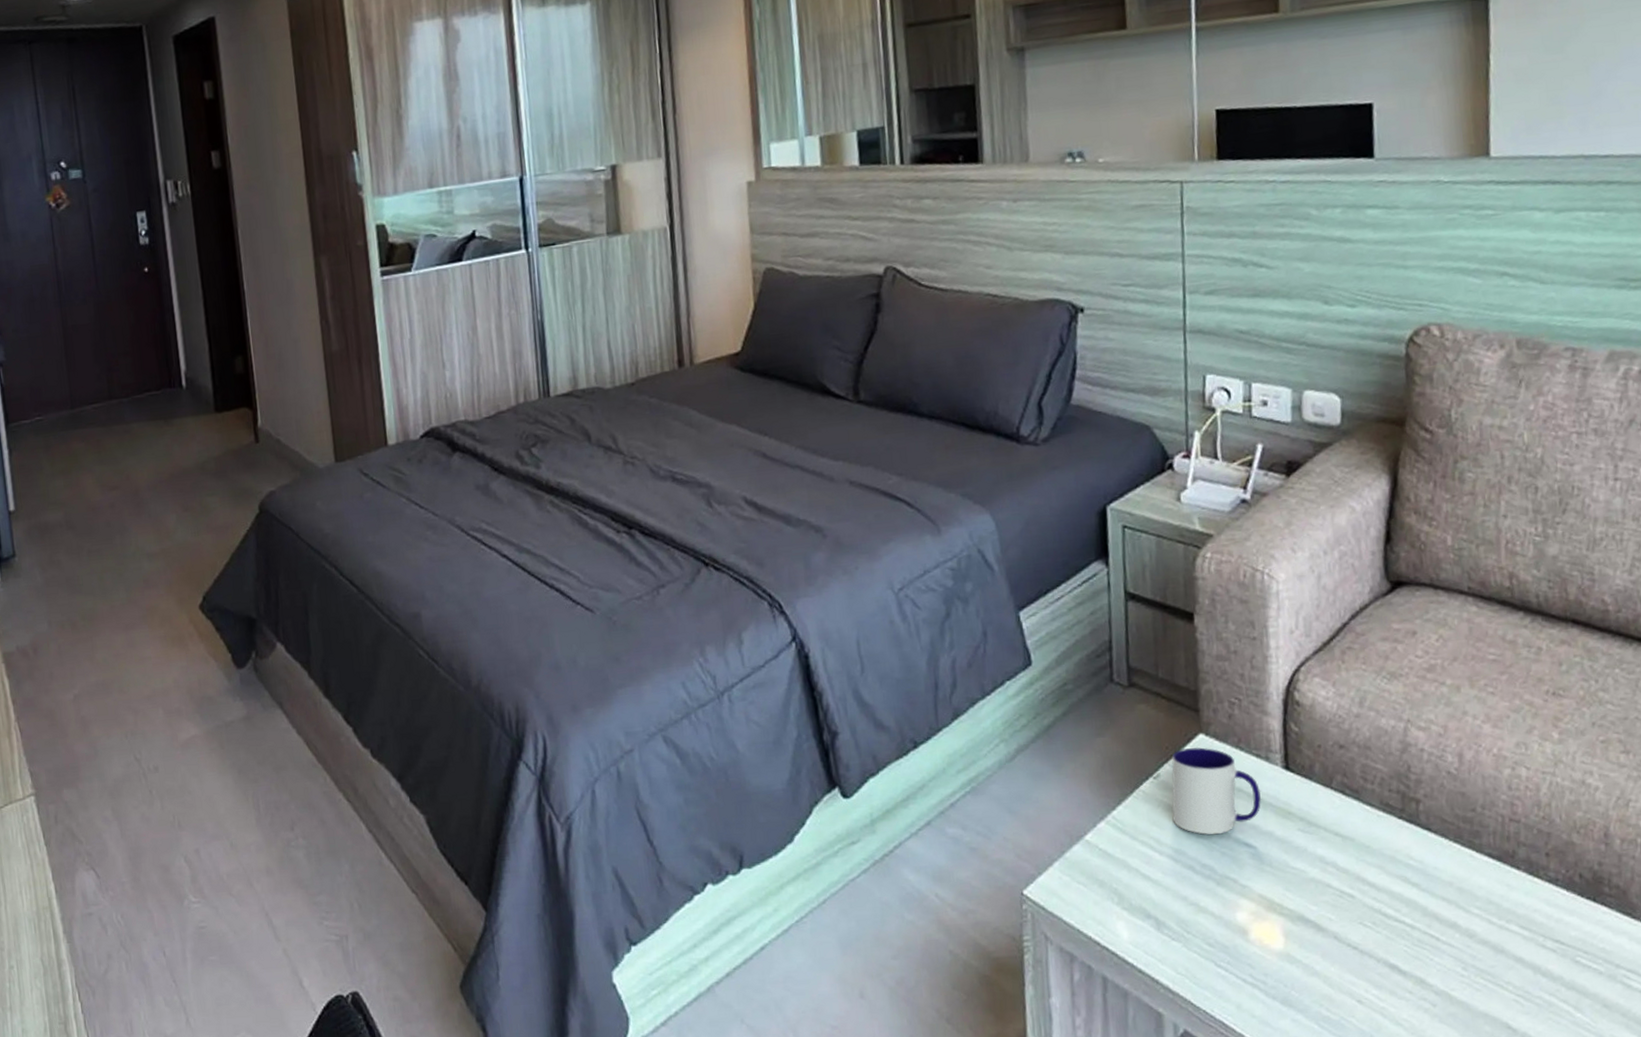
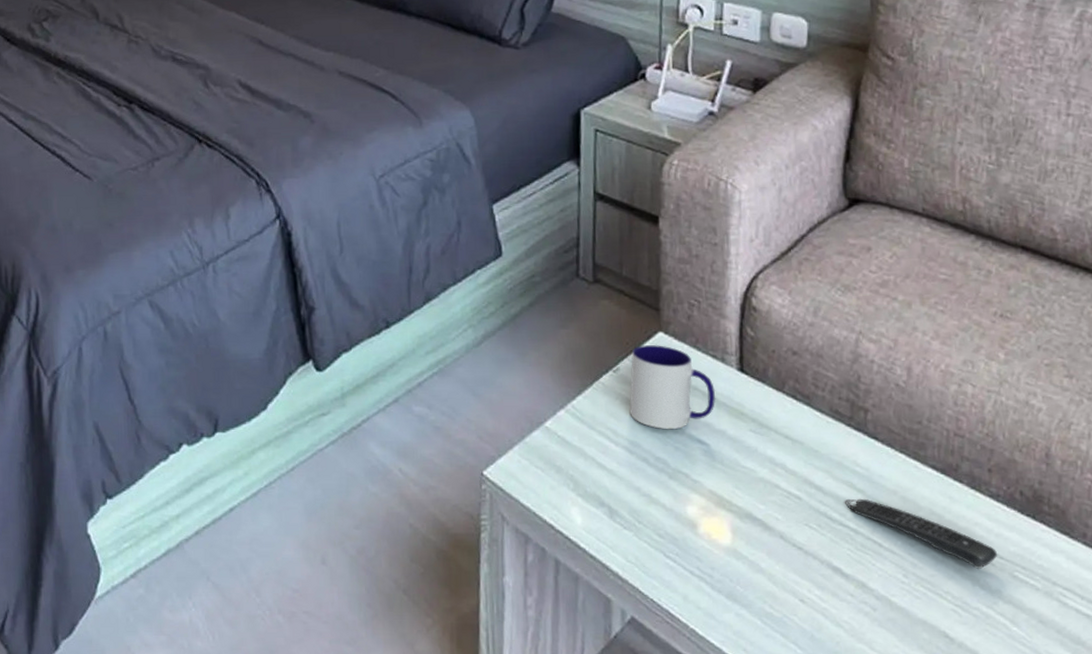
remote control: none [1399,893,1558,957] -> present [845,499,997,569]

